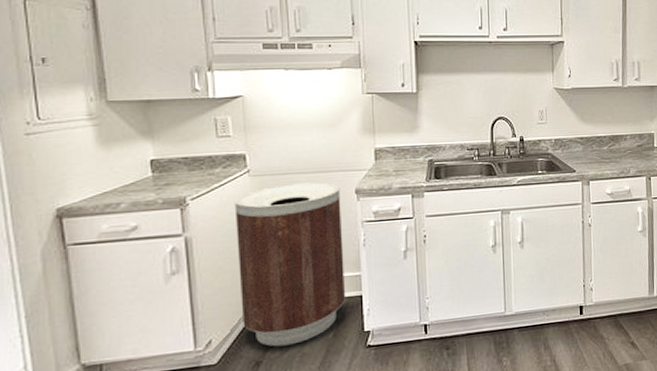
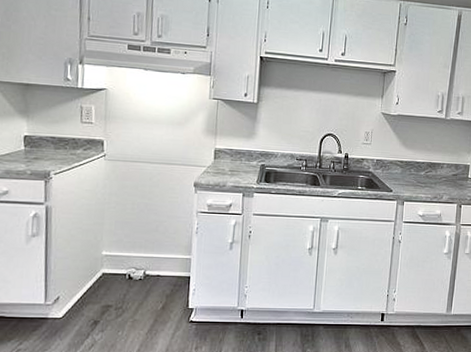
trash can: present [234,182,346,347] -> none [87,171,181,311]

